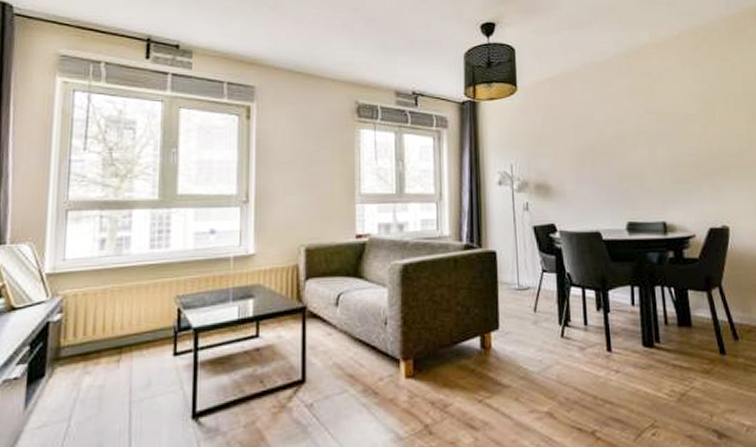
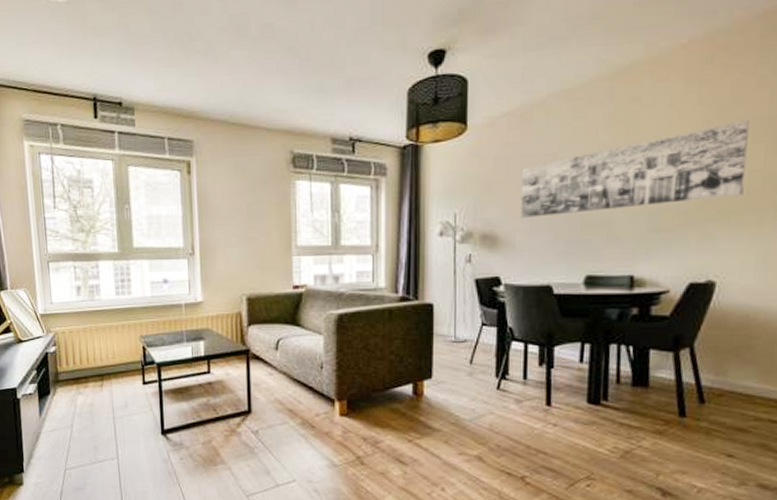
wall art: none [565,95,737,169] -> present [520,120,749,218]

